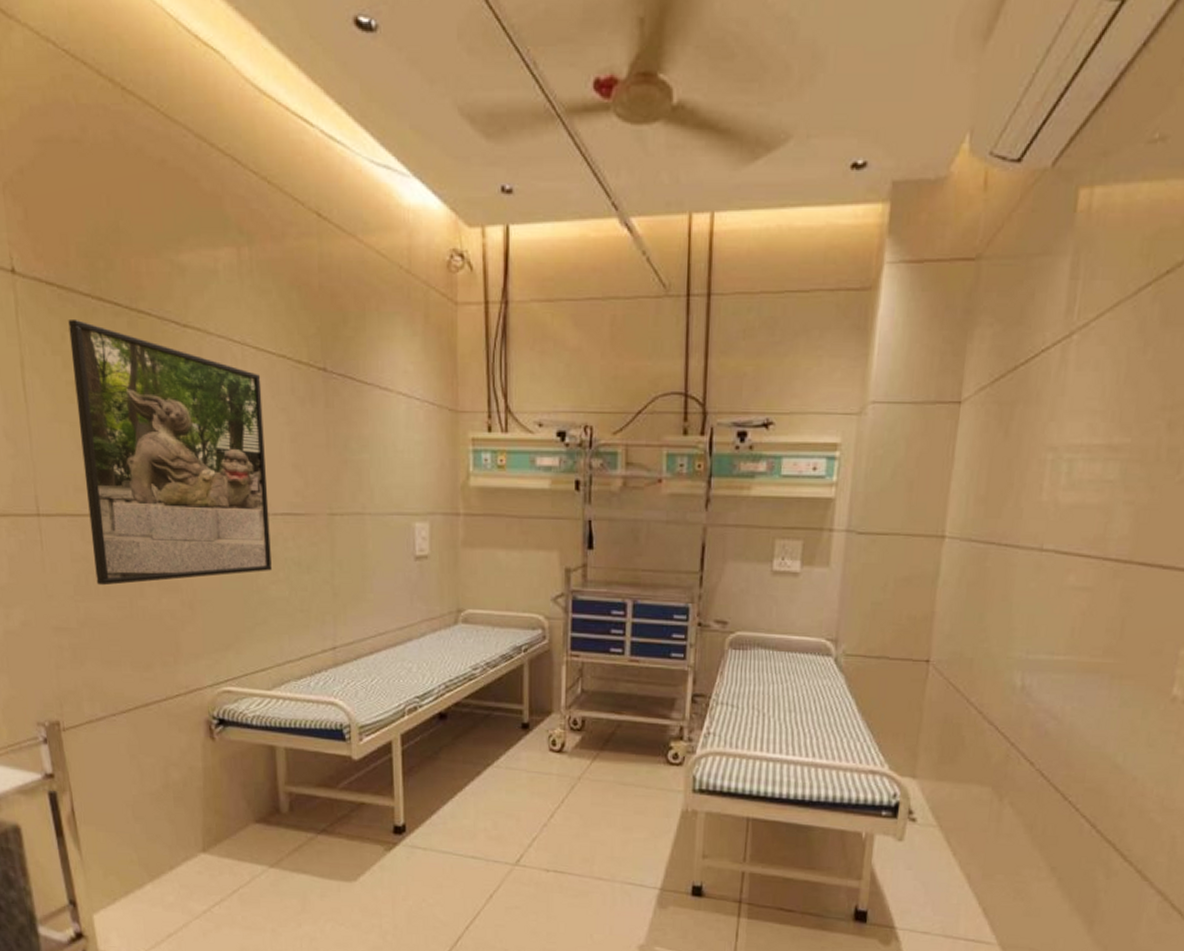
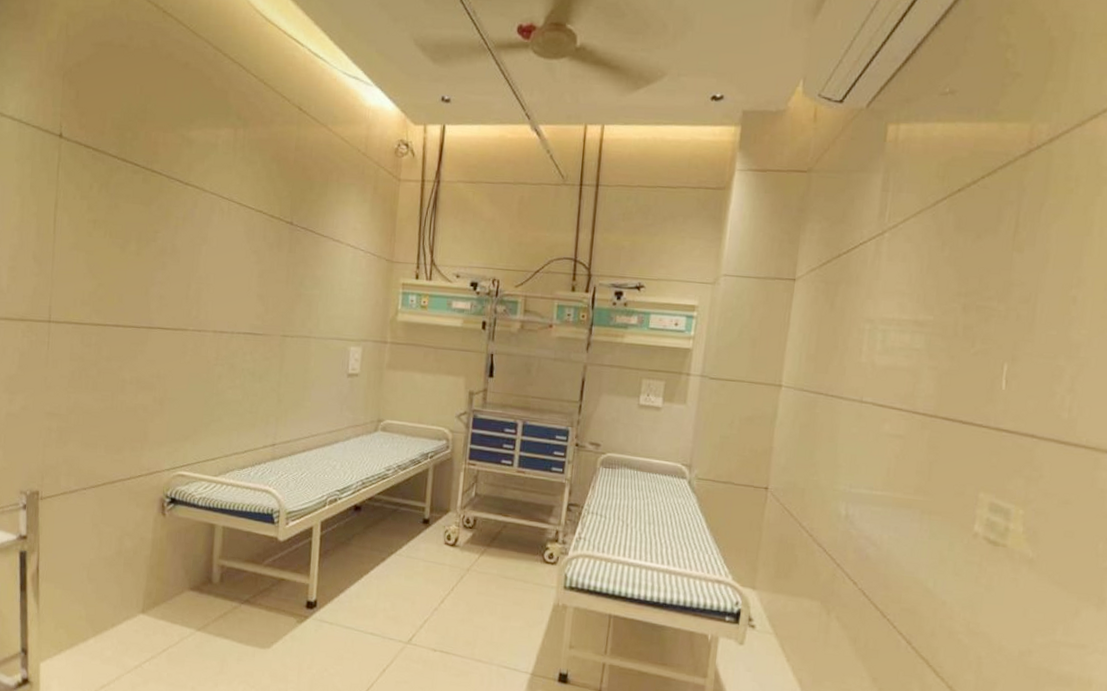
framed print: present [68,318,272,586] -> none [87,173,241,381]

